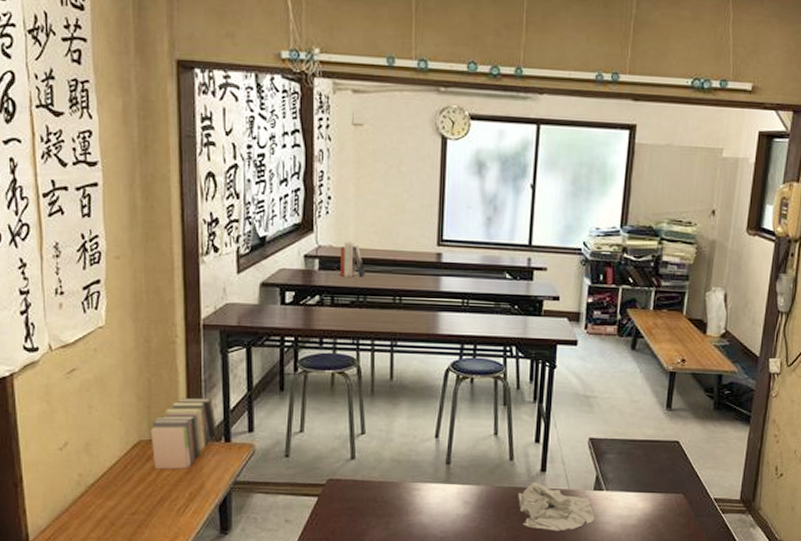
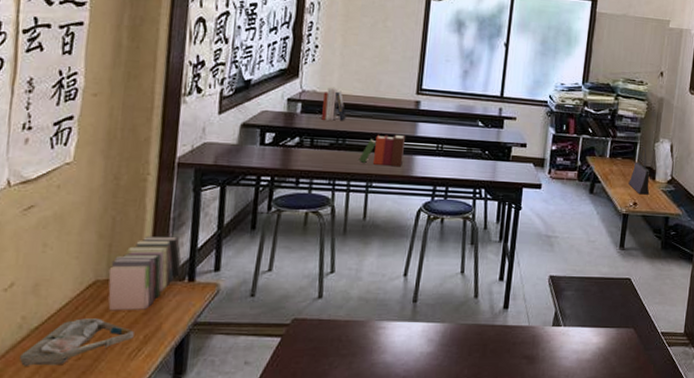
bag: none [82,476,180,520] -> present [20,318,134,366]
books: none [381,289,428,325] -> present [359,134,405,167]
tissue: present [518,482,595,531] -> none [481,319,553,367]
tote bag: none [675,297,701,351] -> present [628,147,650,195]

